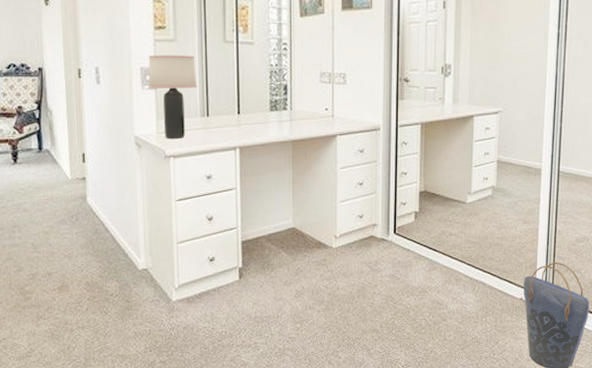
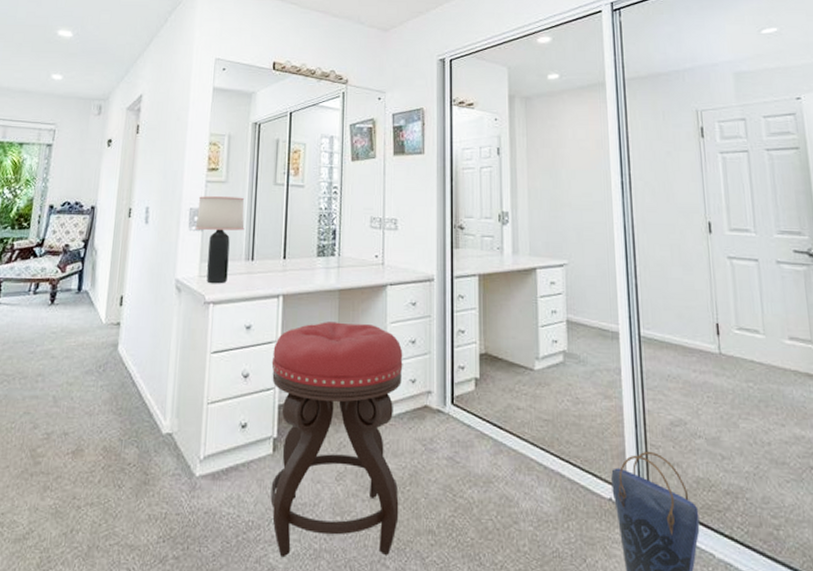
stool: none [233,169,352,356] -> present [270,322,403,558]

